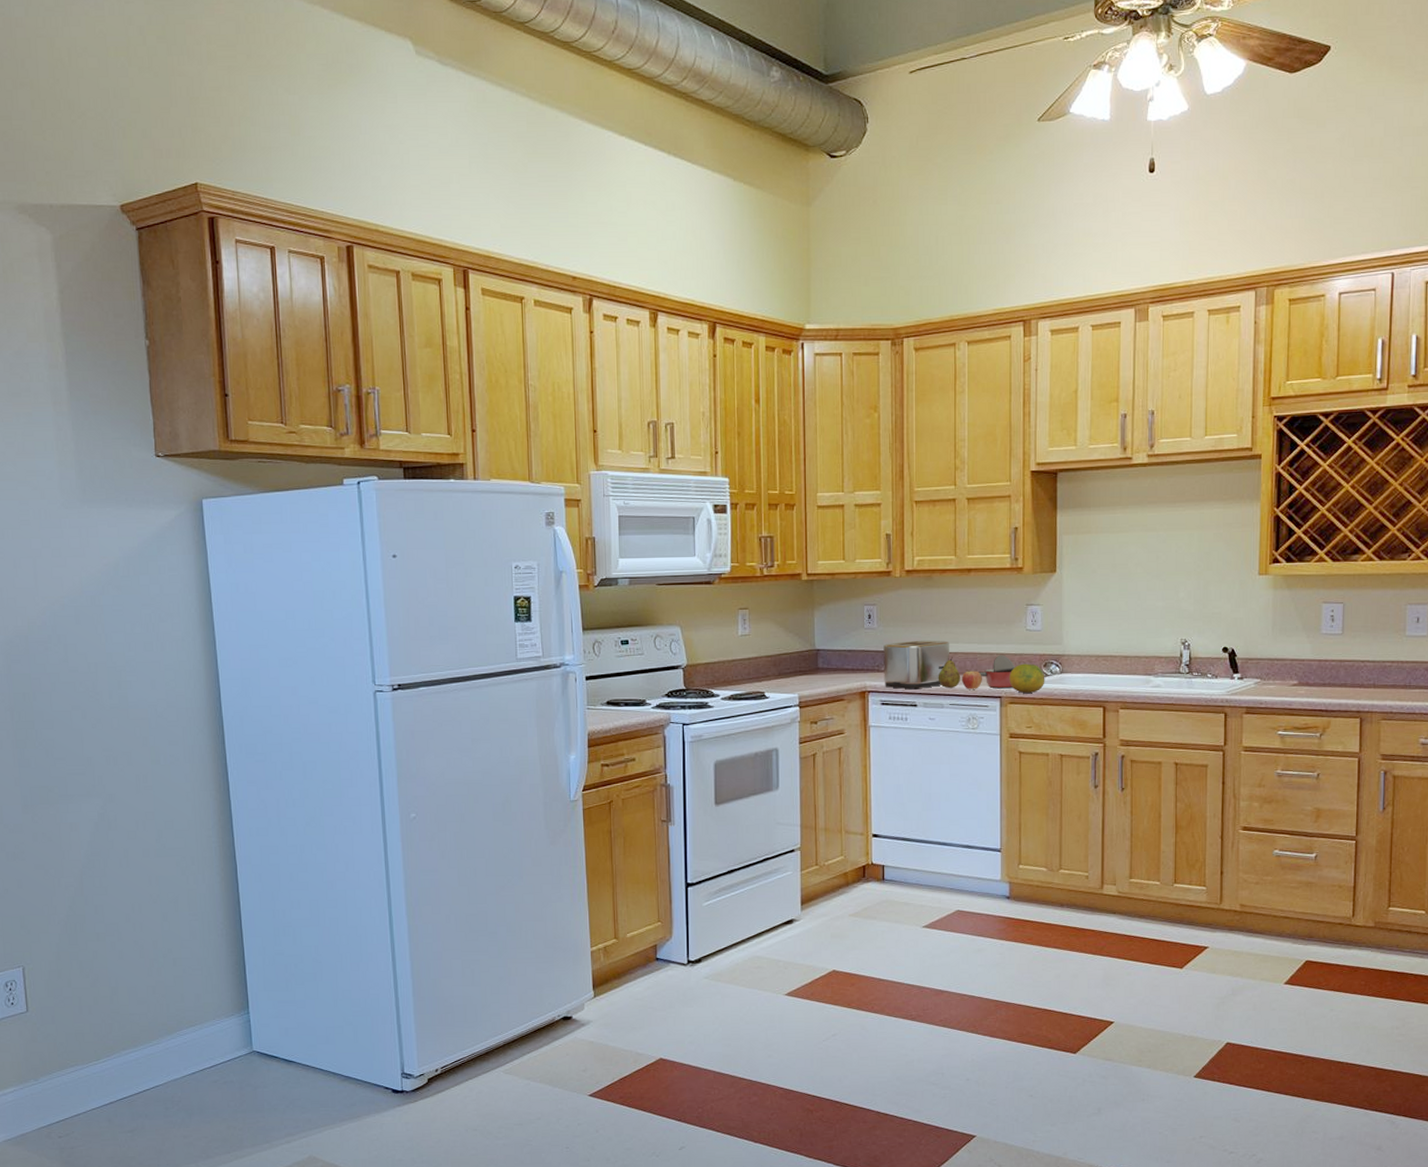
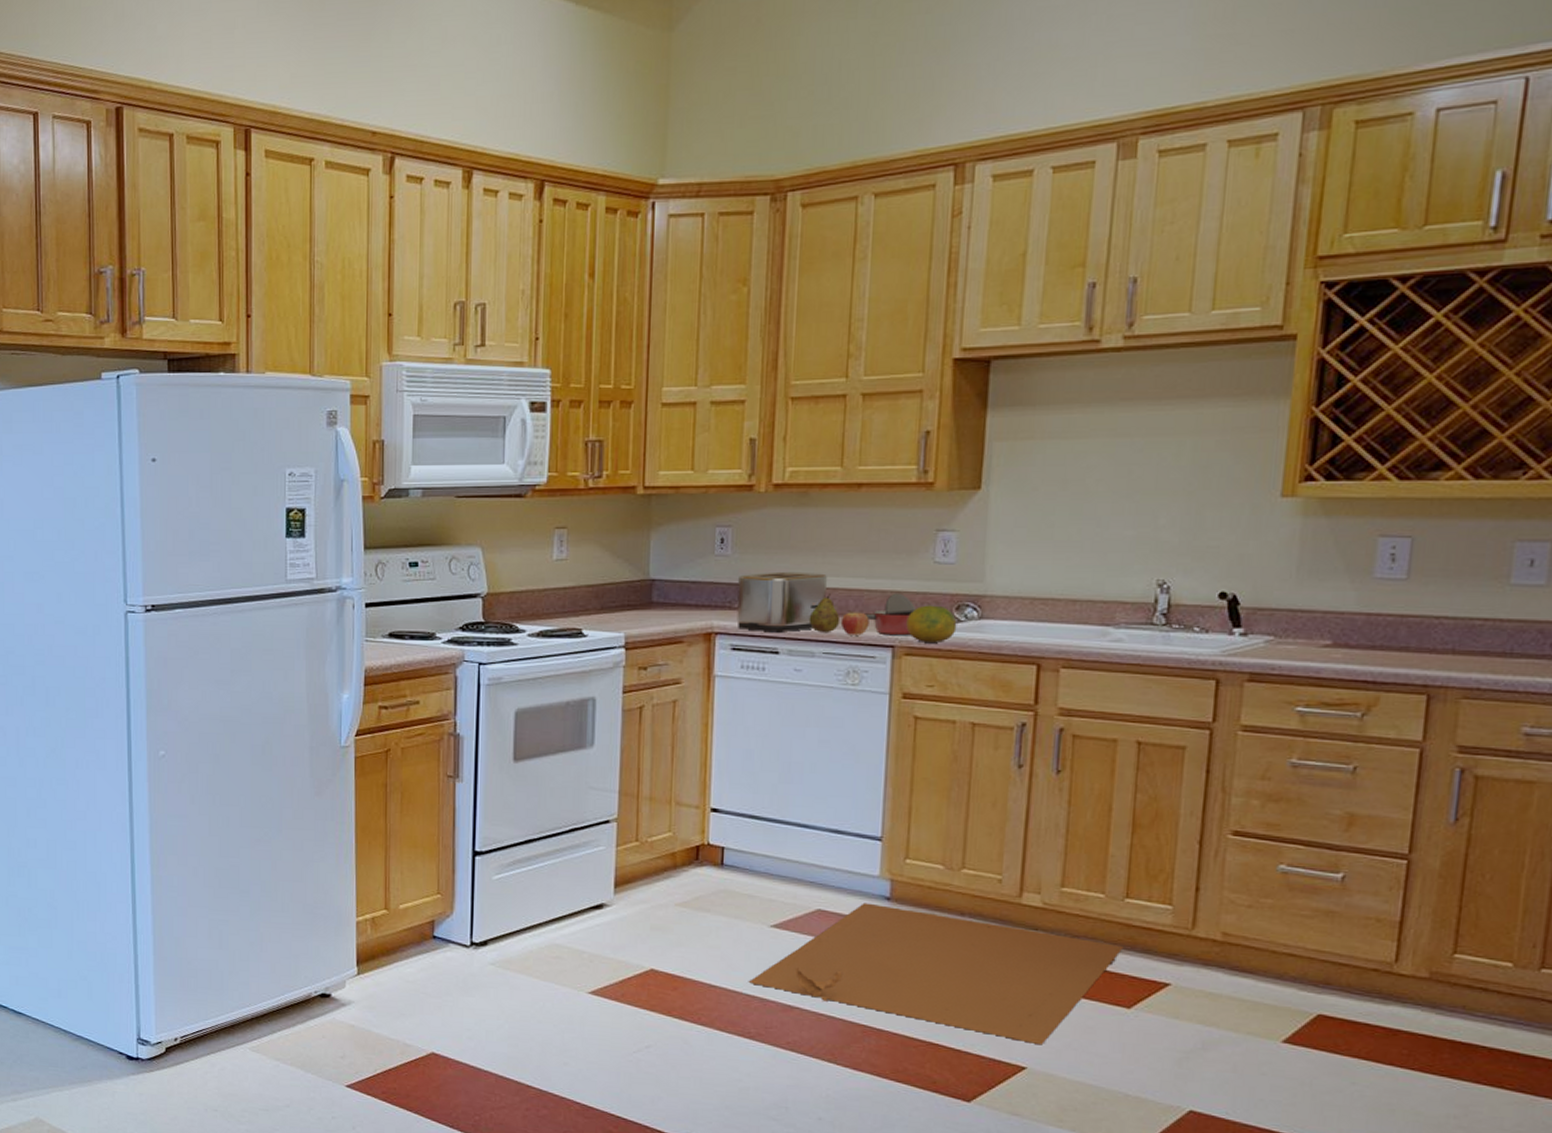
door mat: none [908,902,1175,1003] -> present [748,903,1124,1045]

